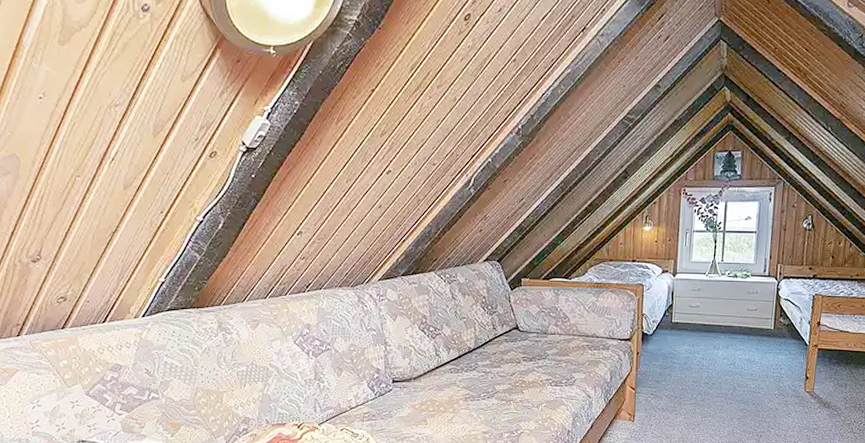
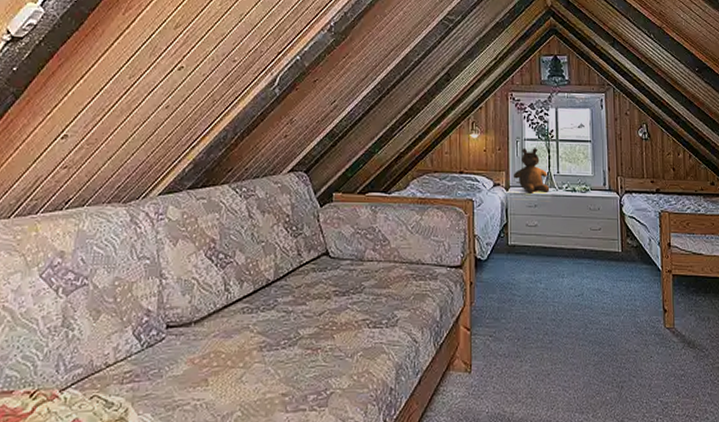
teddy bear: none [681,238,714,280] -> present [514,147,550,195]

